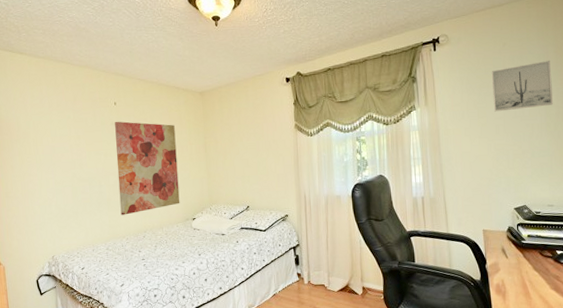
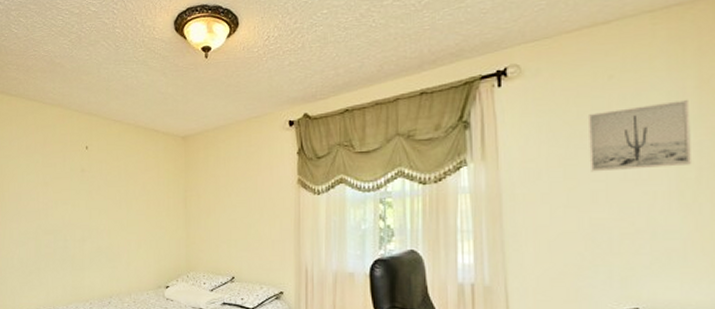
wall art: present [115,121,180,215] -> none [84,167,152,276]

